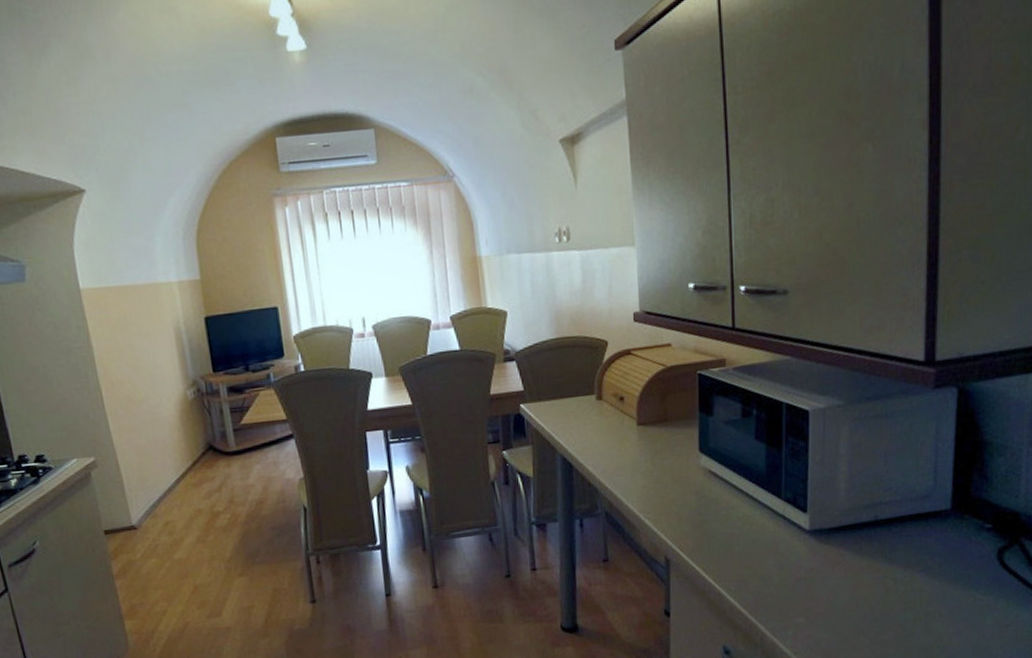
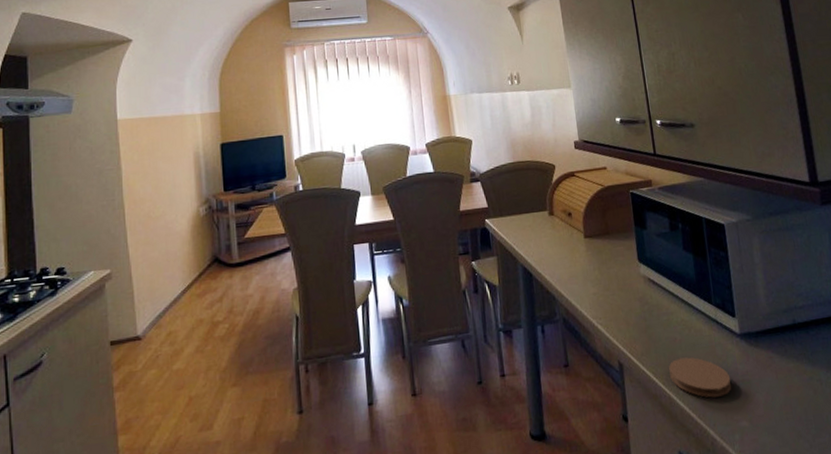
coaster: none [722,553,792,595] -> present [669,357,732,398]

